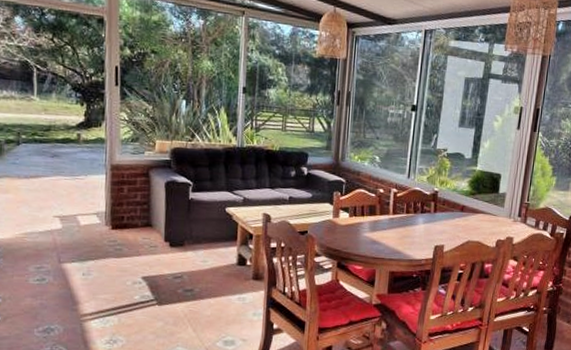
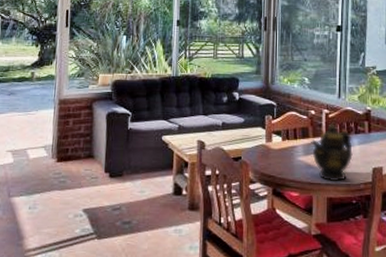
teapot: none [377,202,417,258] -> present [311,123,353,182]

